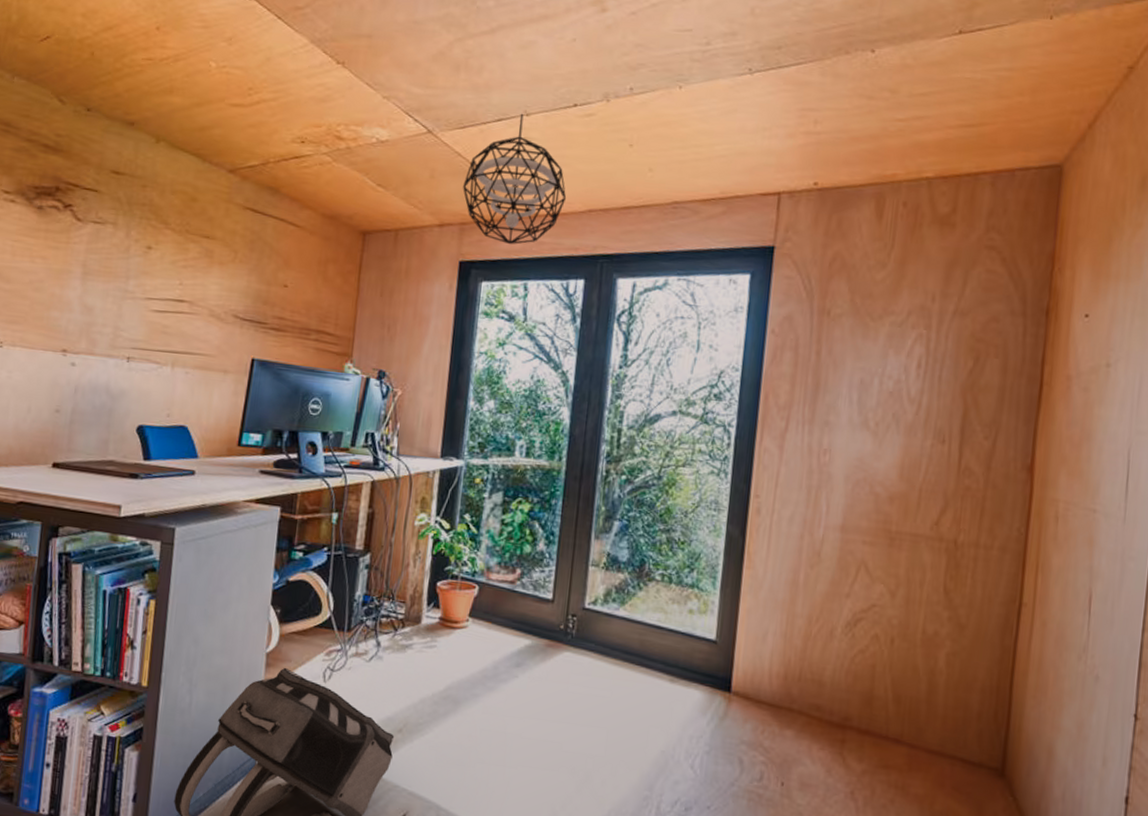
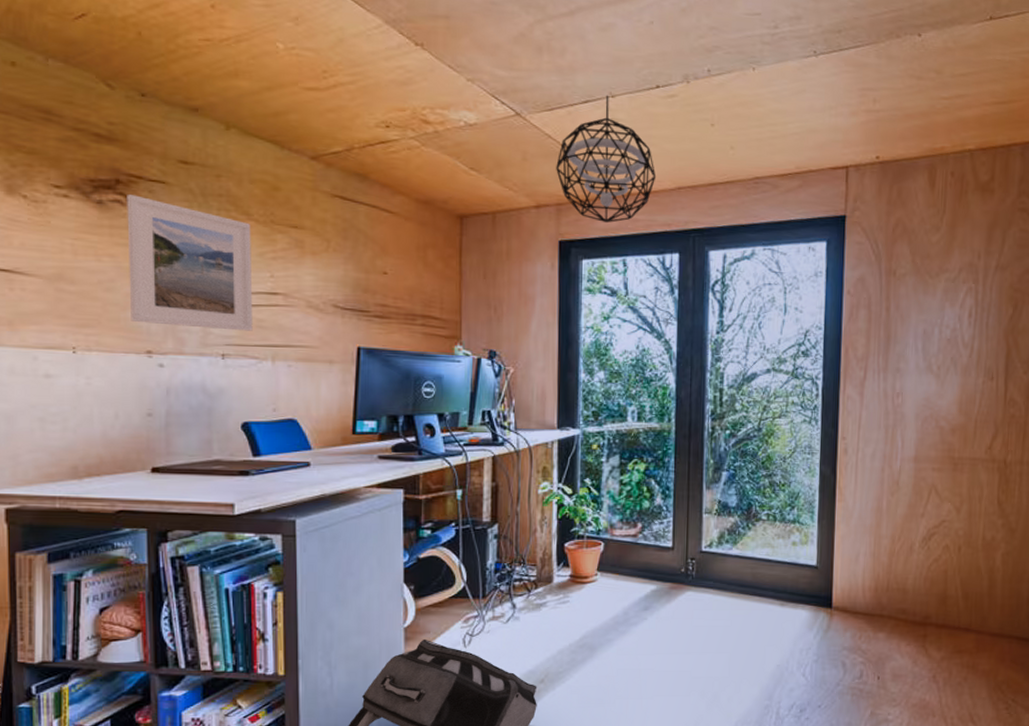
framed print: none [52,200,168,336] -> present [127,193,253,331]

